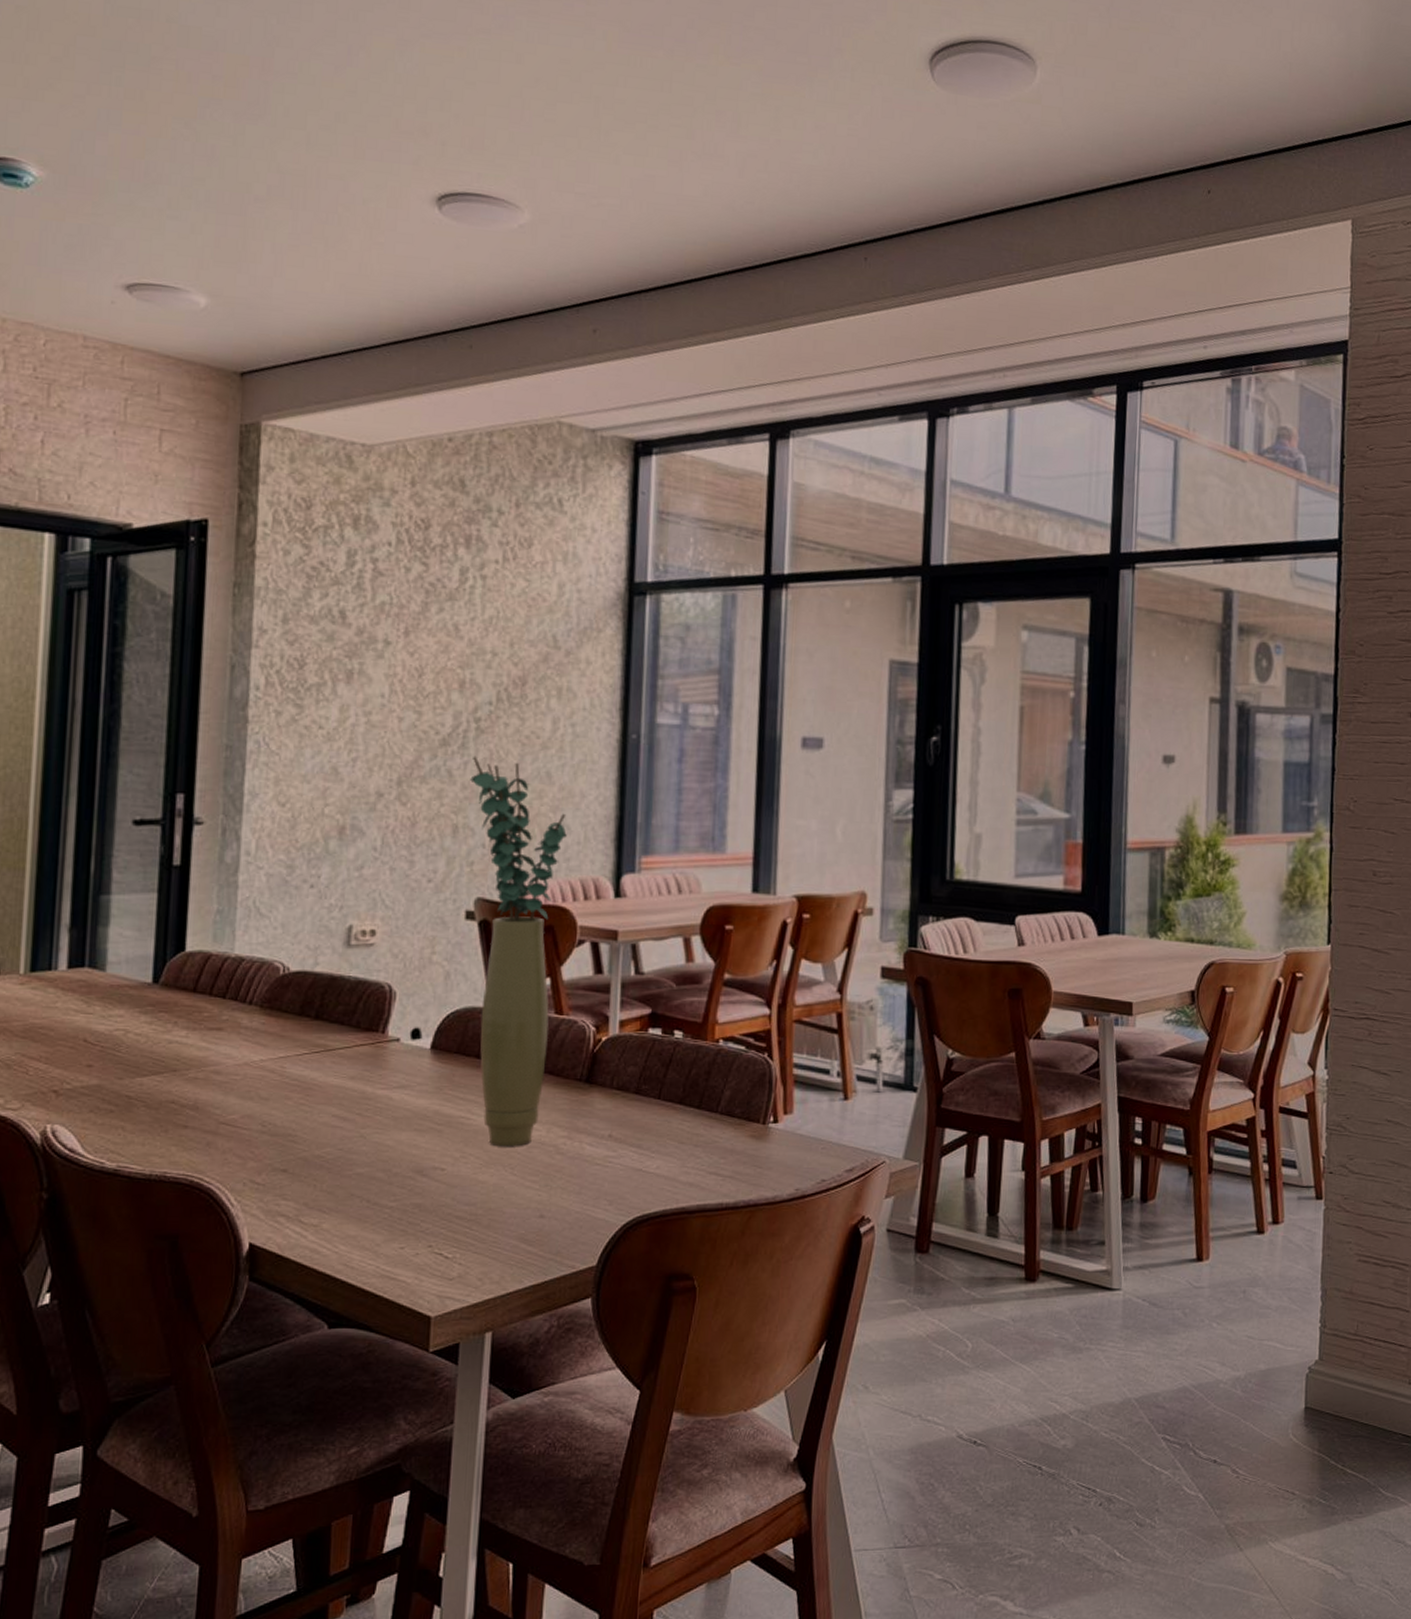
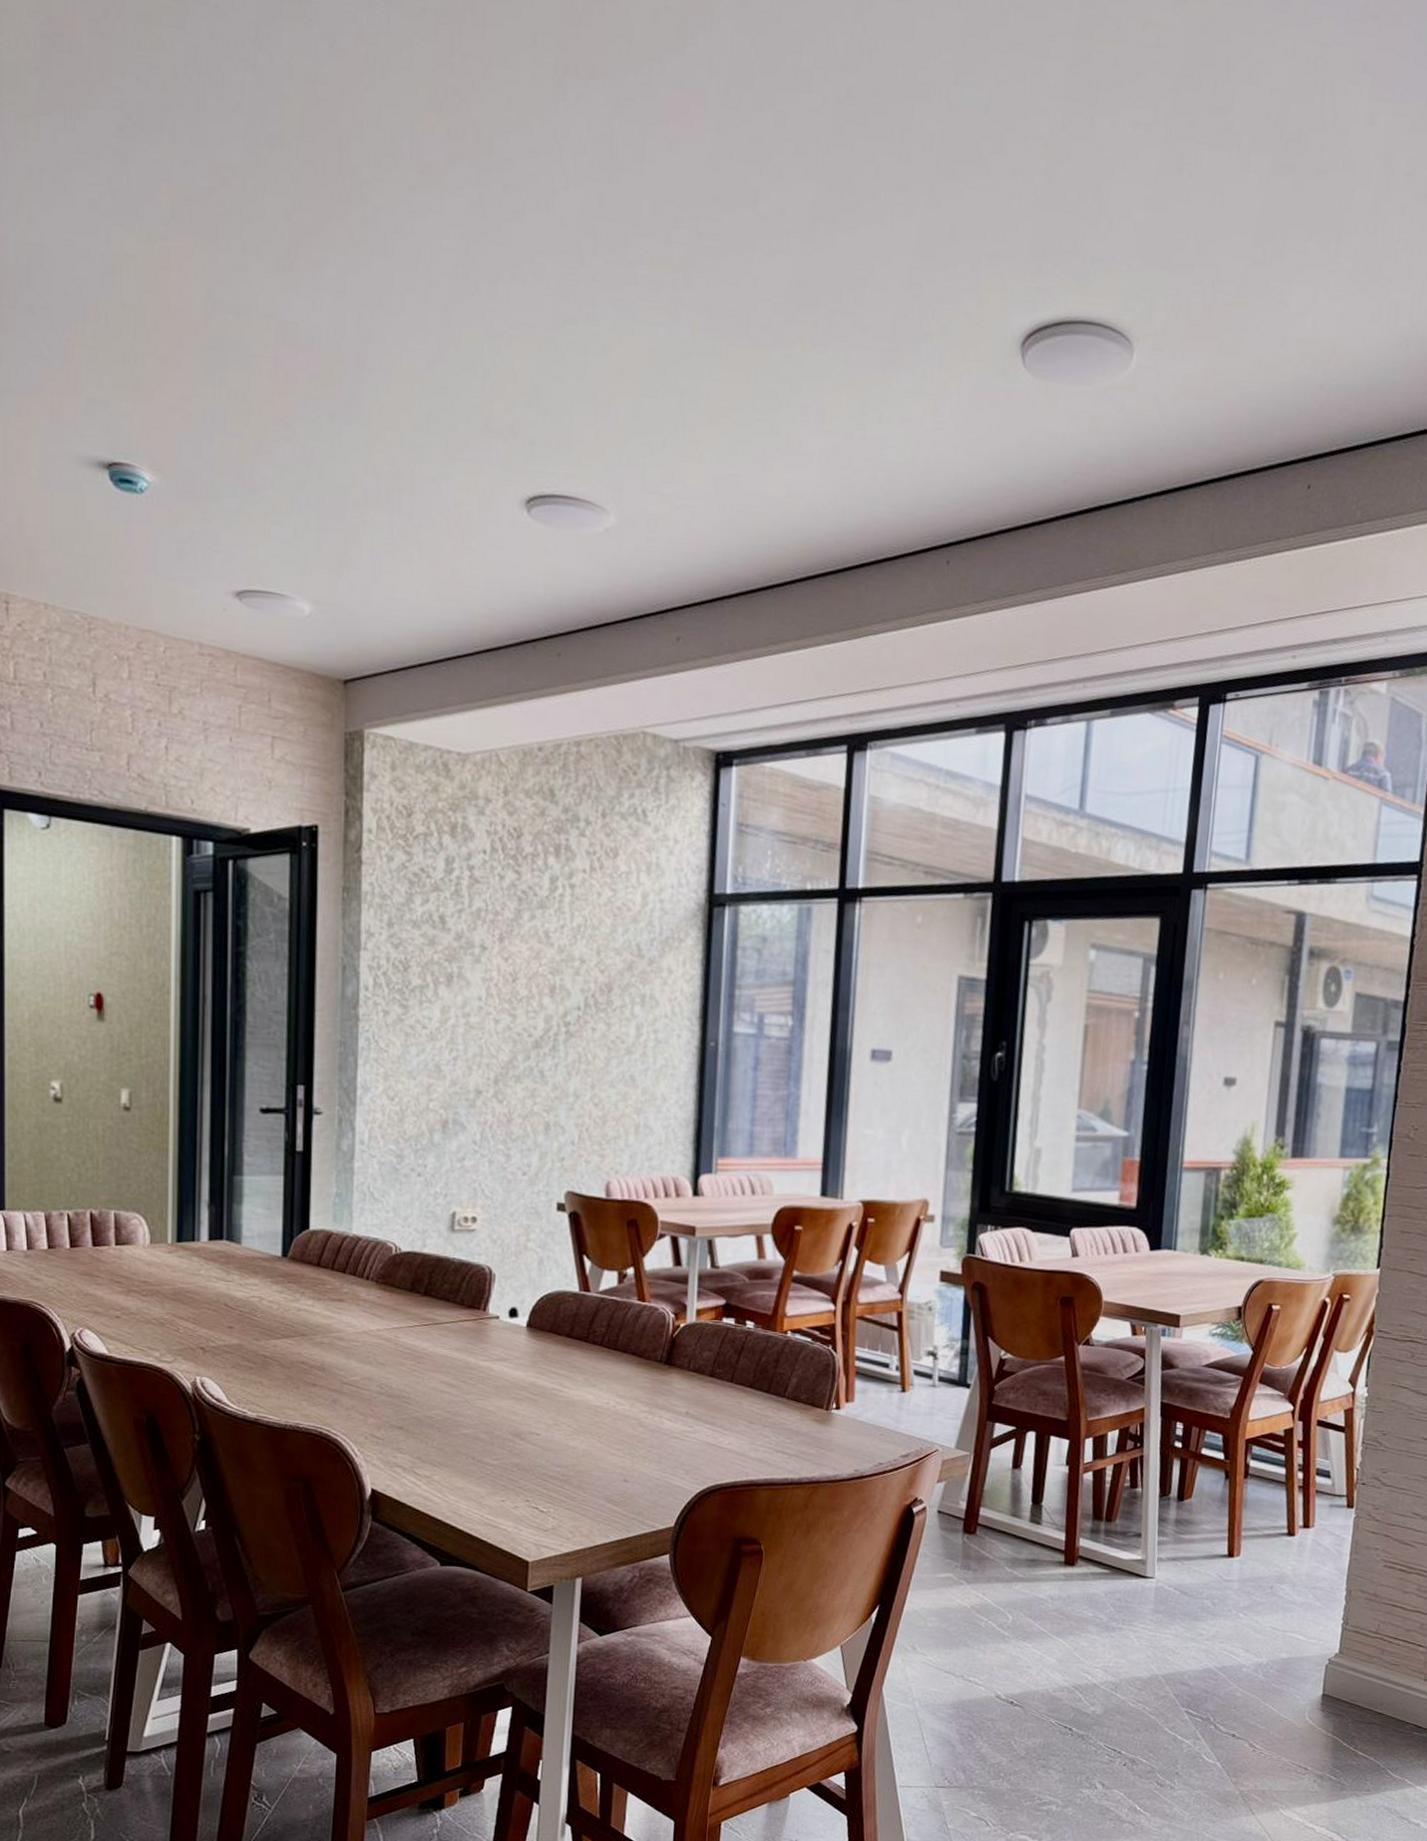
vase: present [470,756,567,1147] -> none [560,1058,649,1418]

